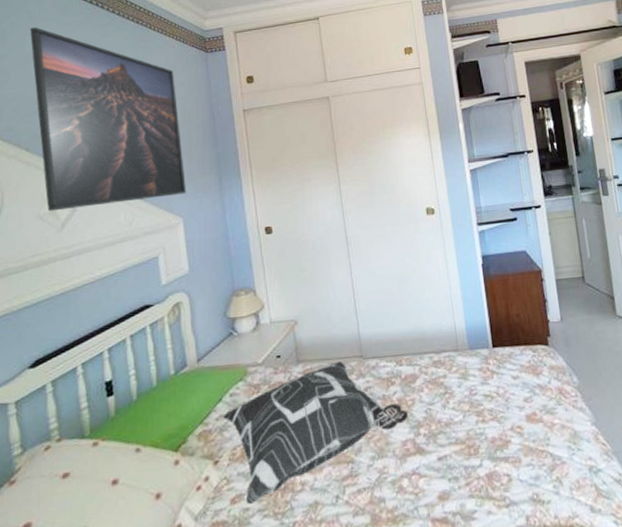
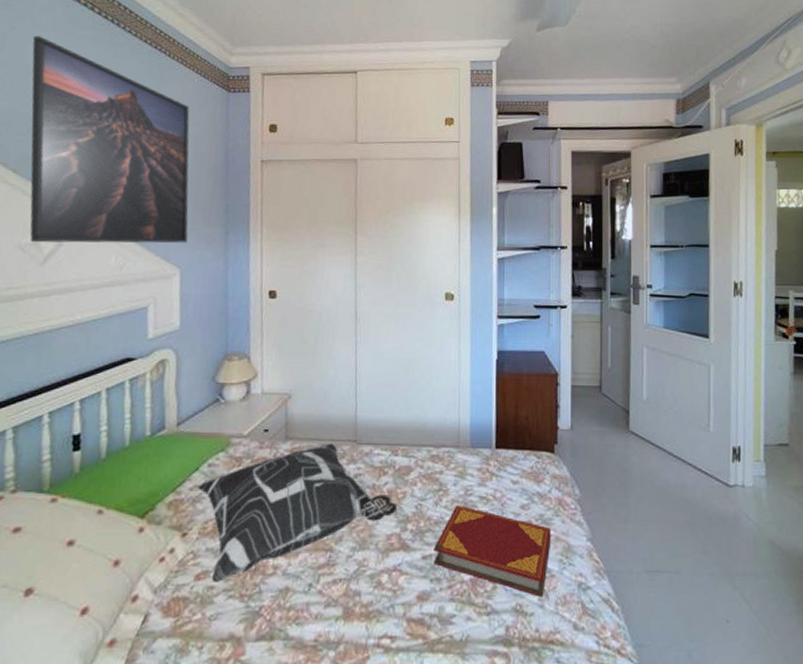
hardback book: none [447,405,558,485] -> present [433,504,551,597]

